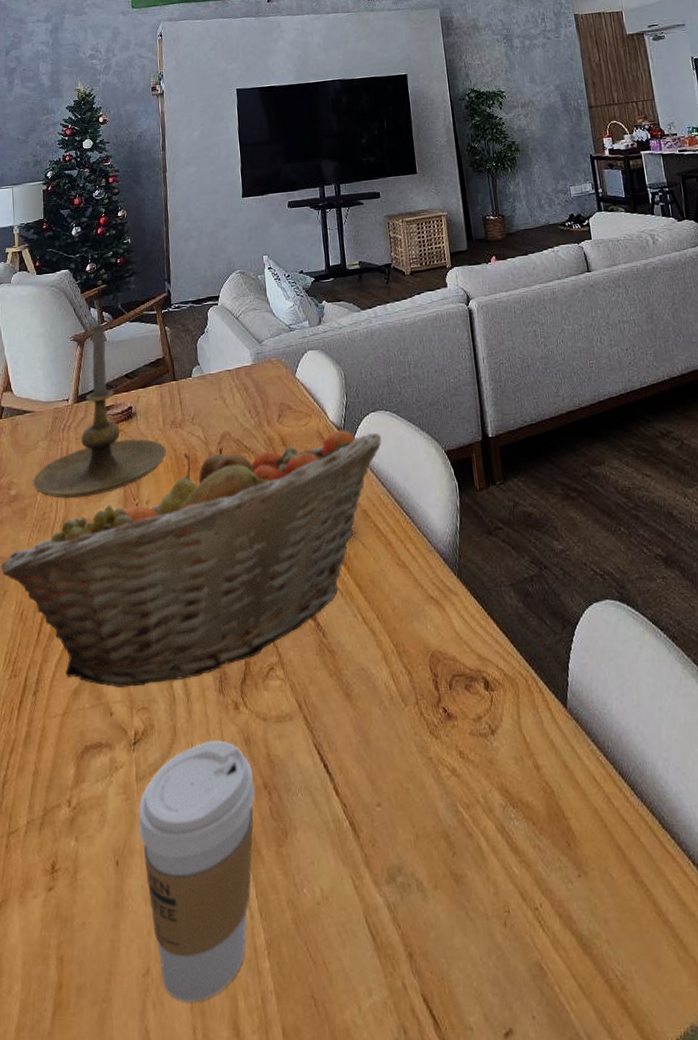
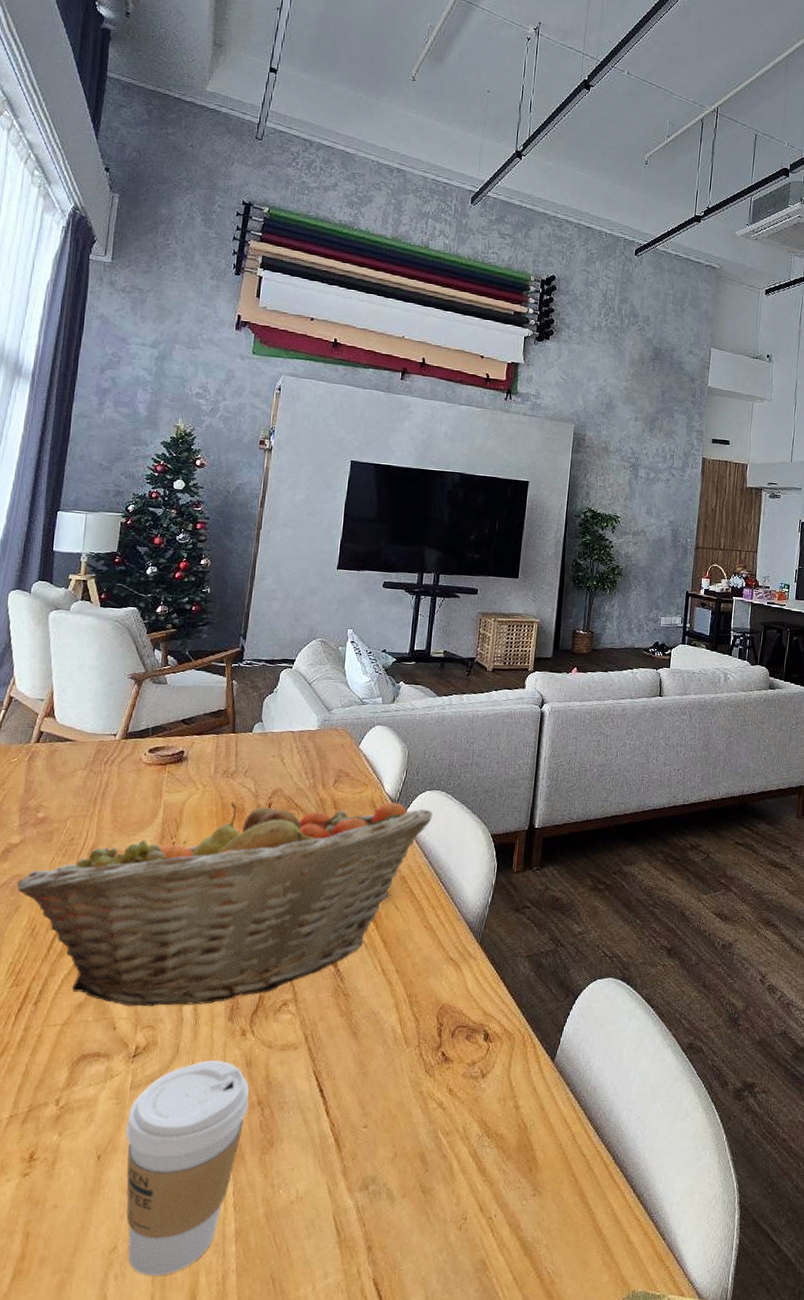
candle holder: present [32,323,167,498] -> none [63,665,214,830]

